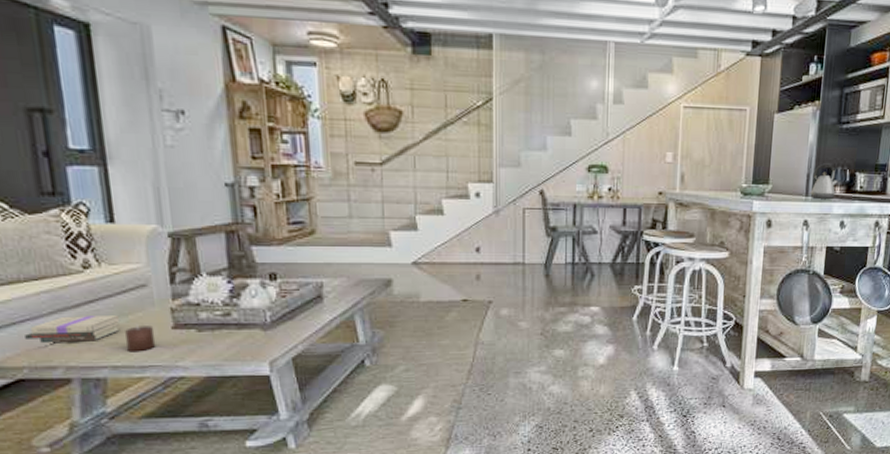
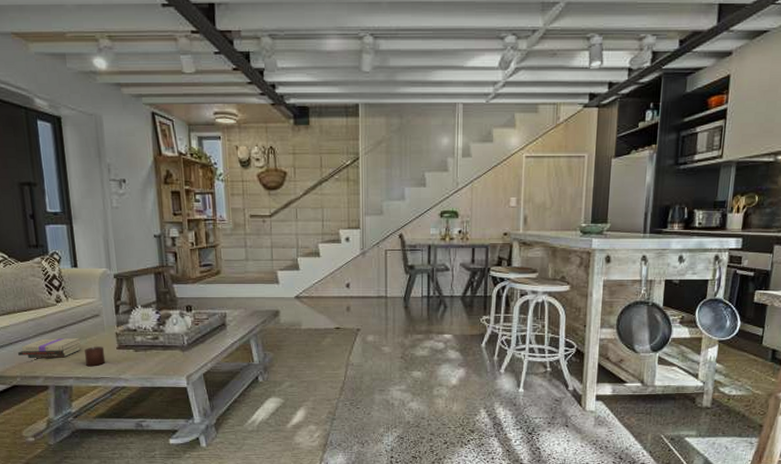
kettle: present [810,163,838,200] -> none [648,202,676,236]

